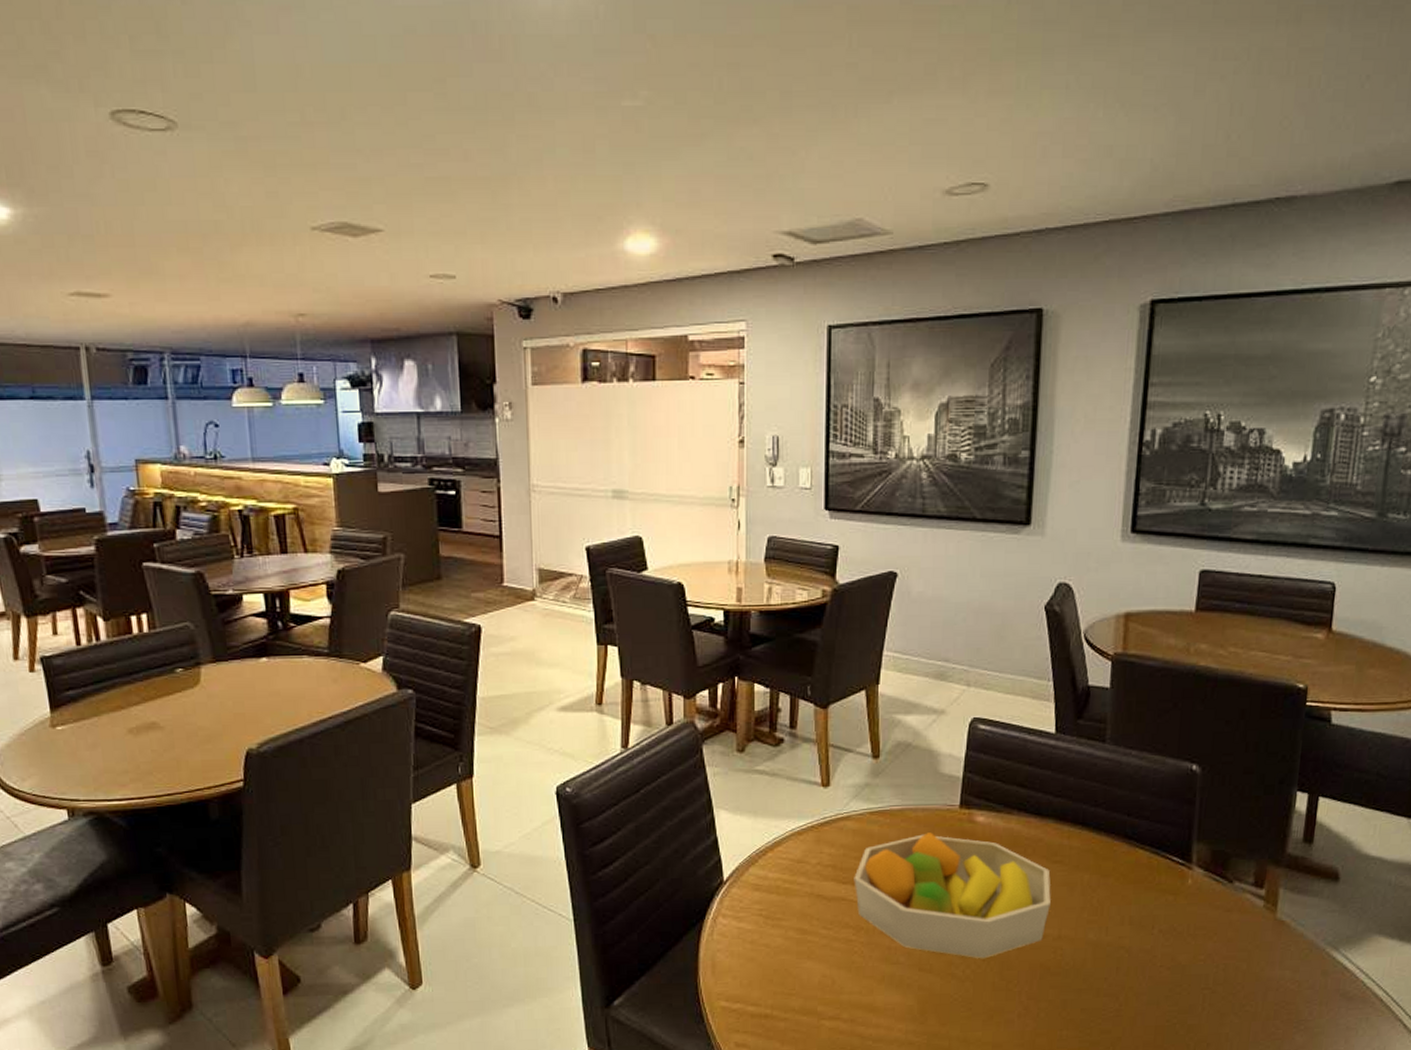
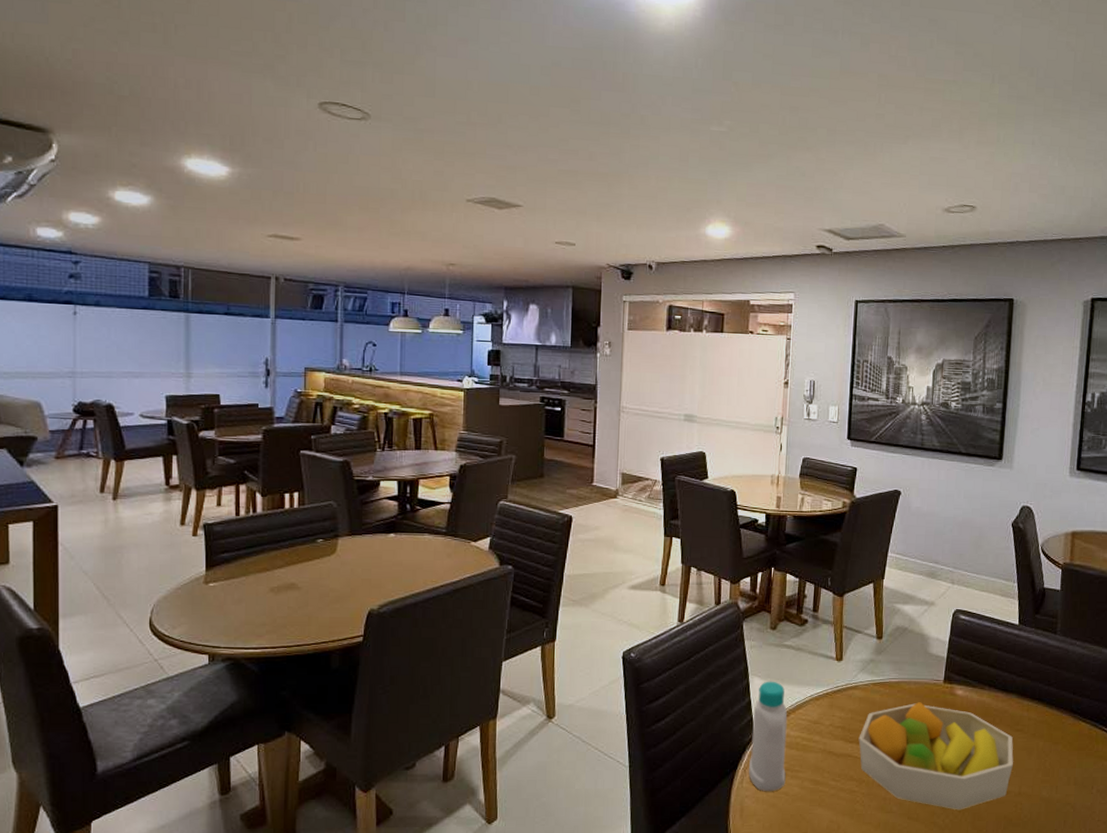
bottle: none [720,814,765,944] -> present [749,681,788,792]

